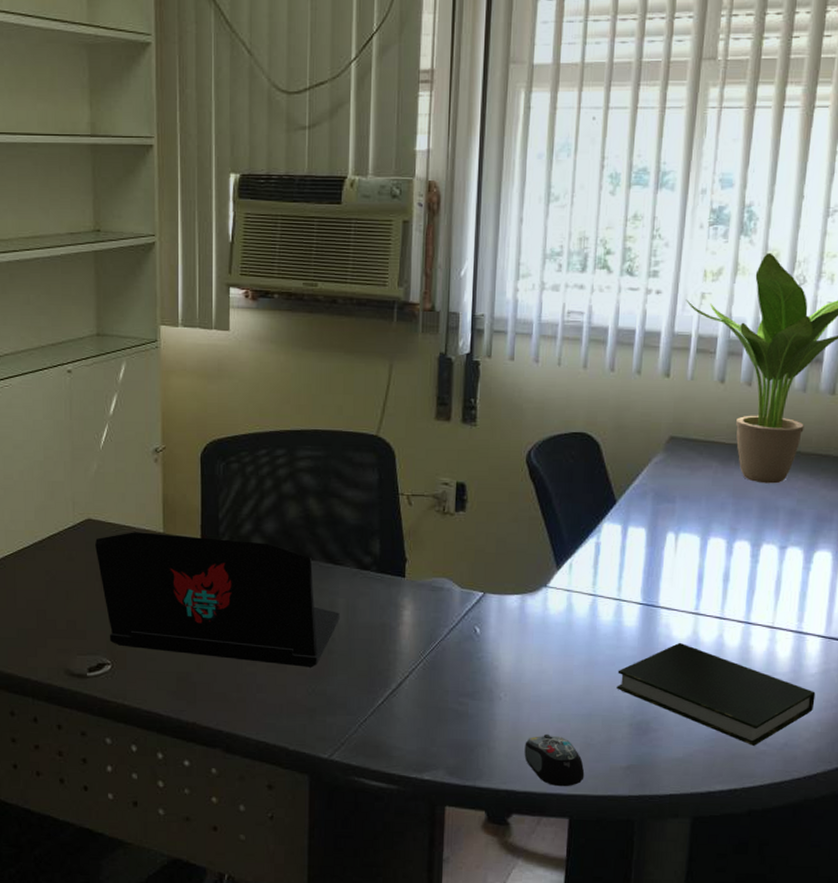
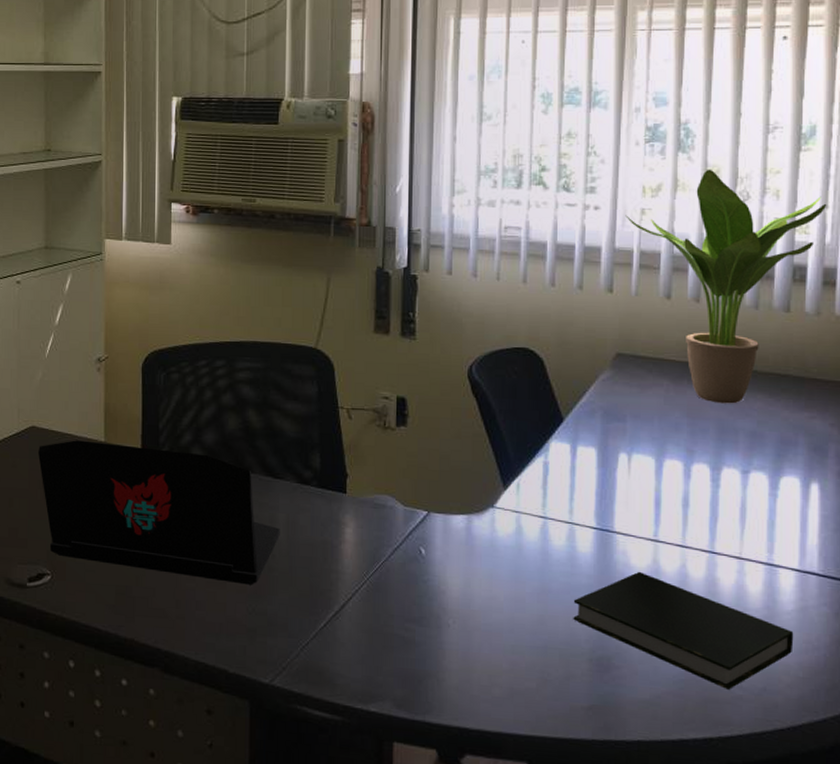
computer mouse: present [524,733,585,787] -> none [476,666,543,727]

